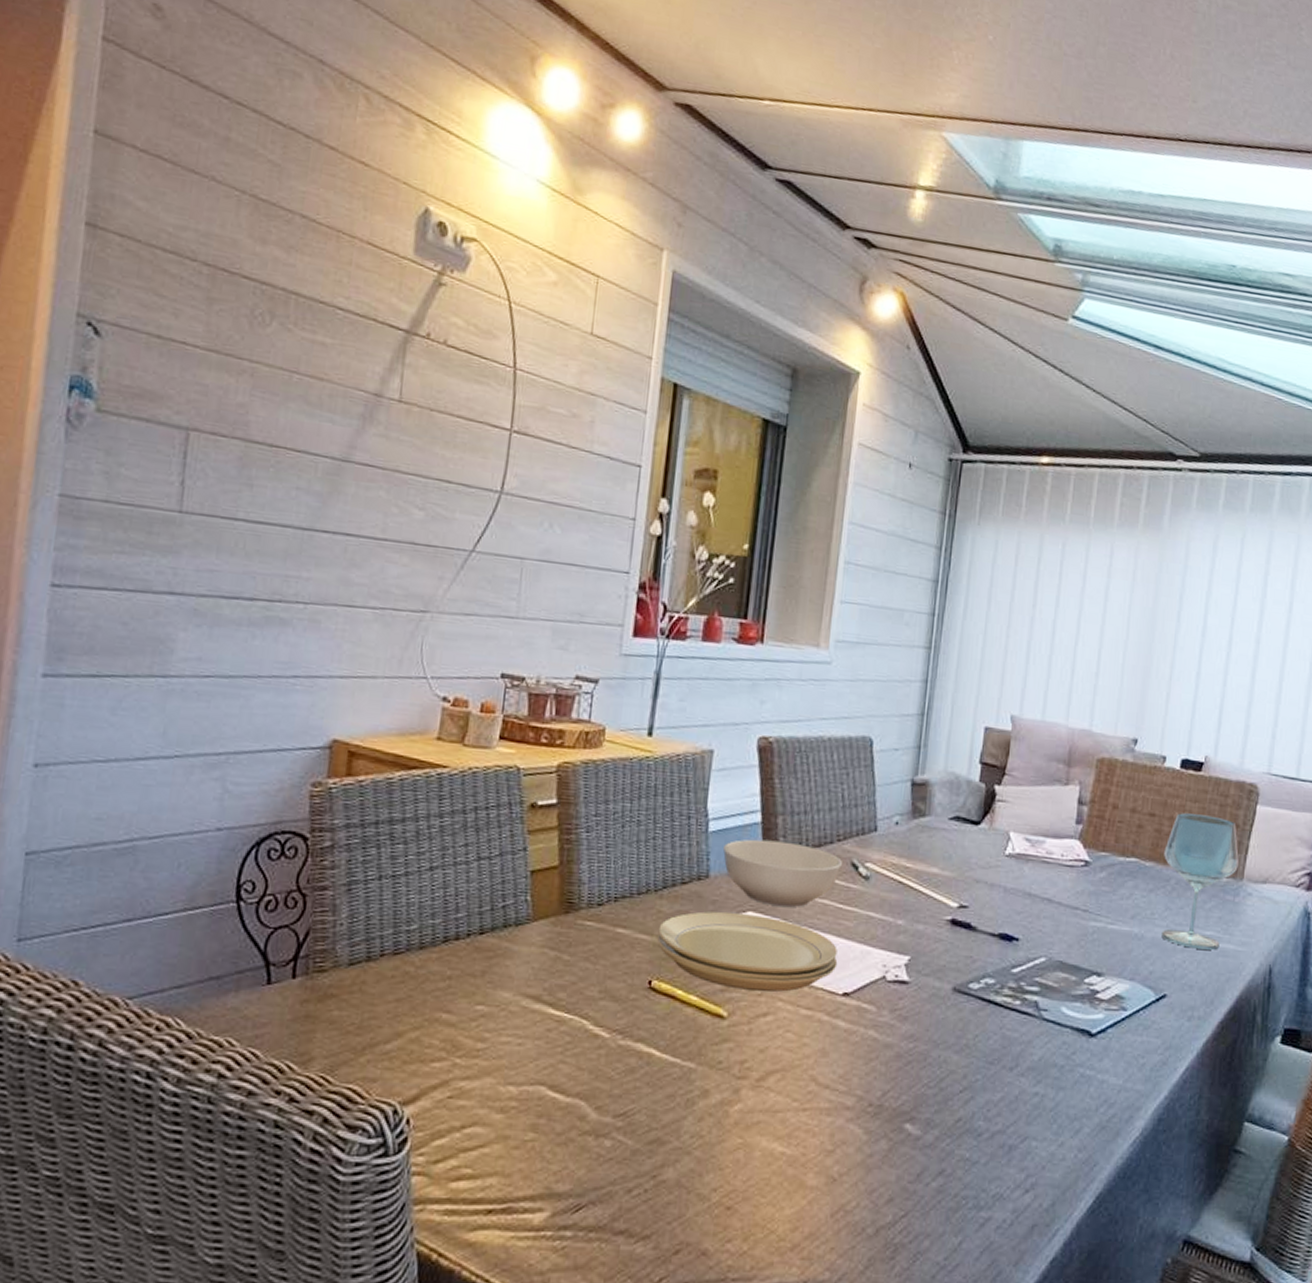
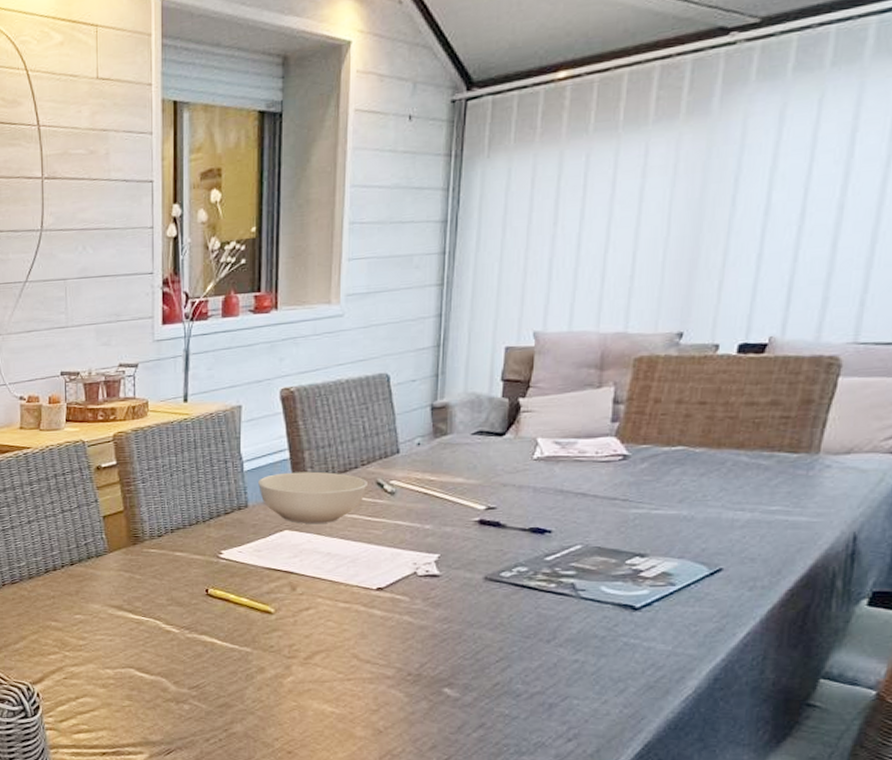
plate: present [657,911,838,992] -> none [209,532,370,592]
wine glass: present [1161,813,1239,950] -> none [715,395,814,524]

